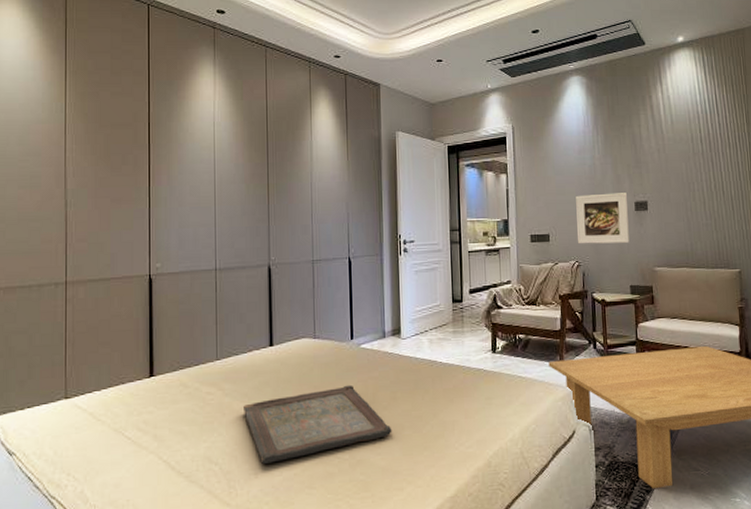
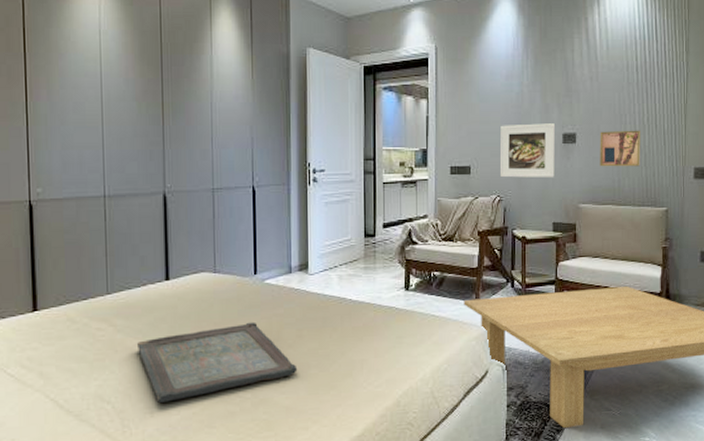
wall art: none [670,196,711,232] -> present [600,130,641,167]

